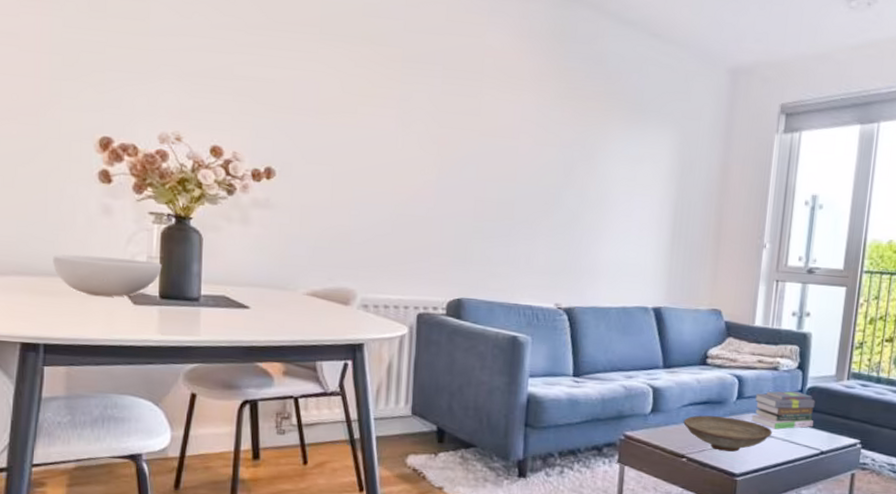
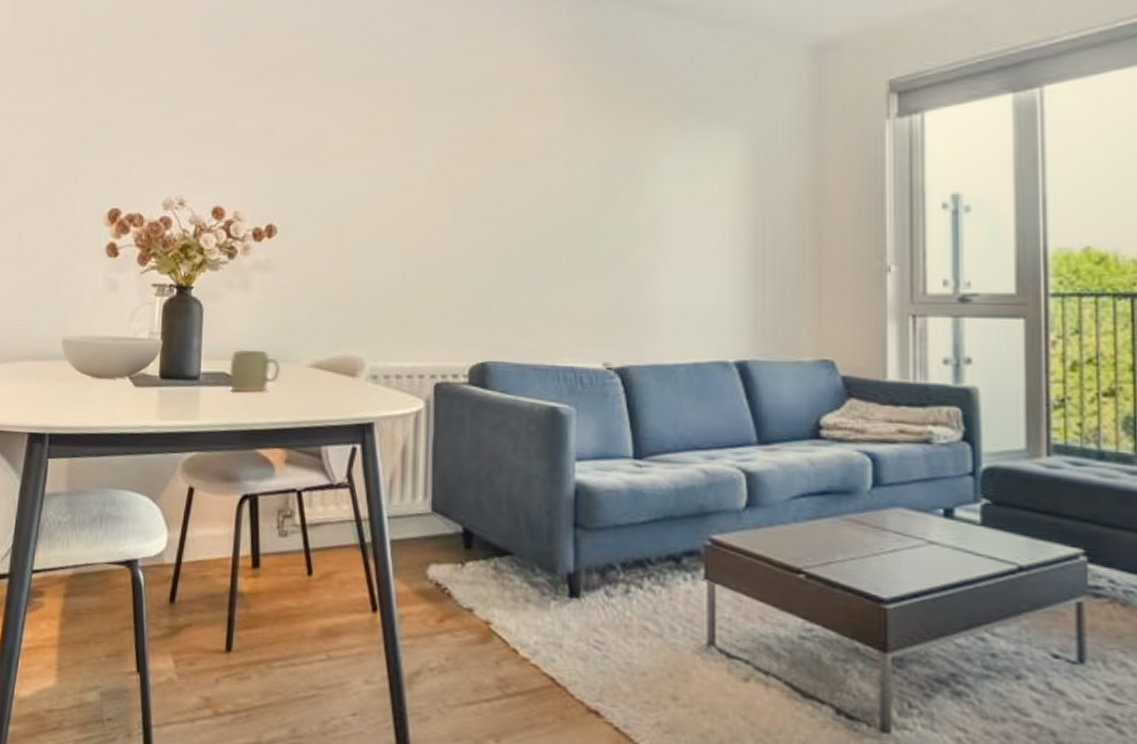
mug: none [229,276,280,315] -> present [229,349,281,393]
decorative bowl: present [683,415,772,452] -> none [795,511,934,566]
books: present [751,391,815,430] -> none [898,473,1001,532]

